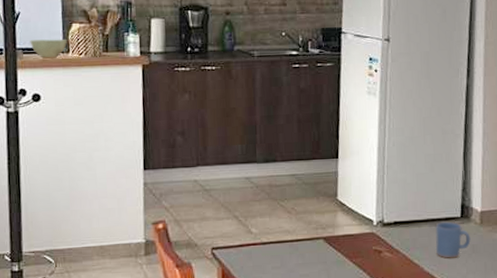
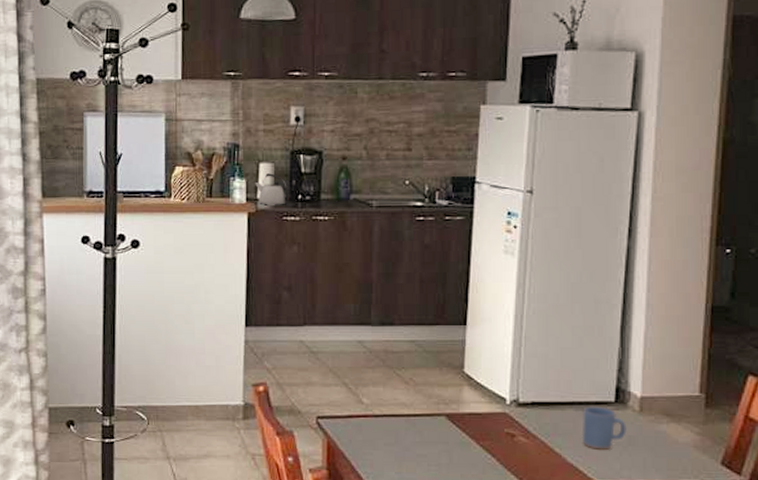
bowl: present [30,39,68,60] -> none [131,182,170,204]
kettle: none [148,28,179,59] -> present [255,173,289,207]

